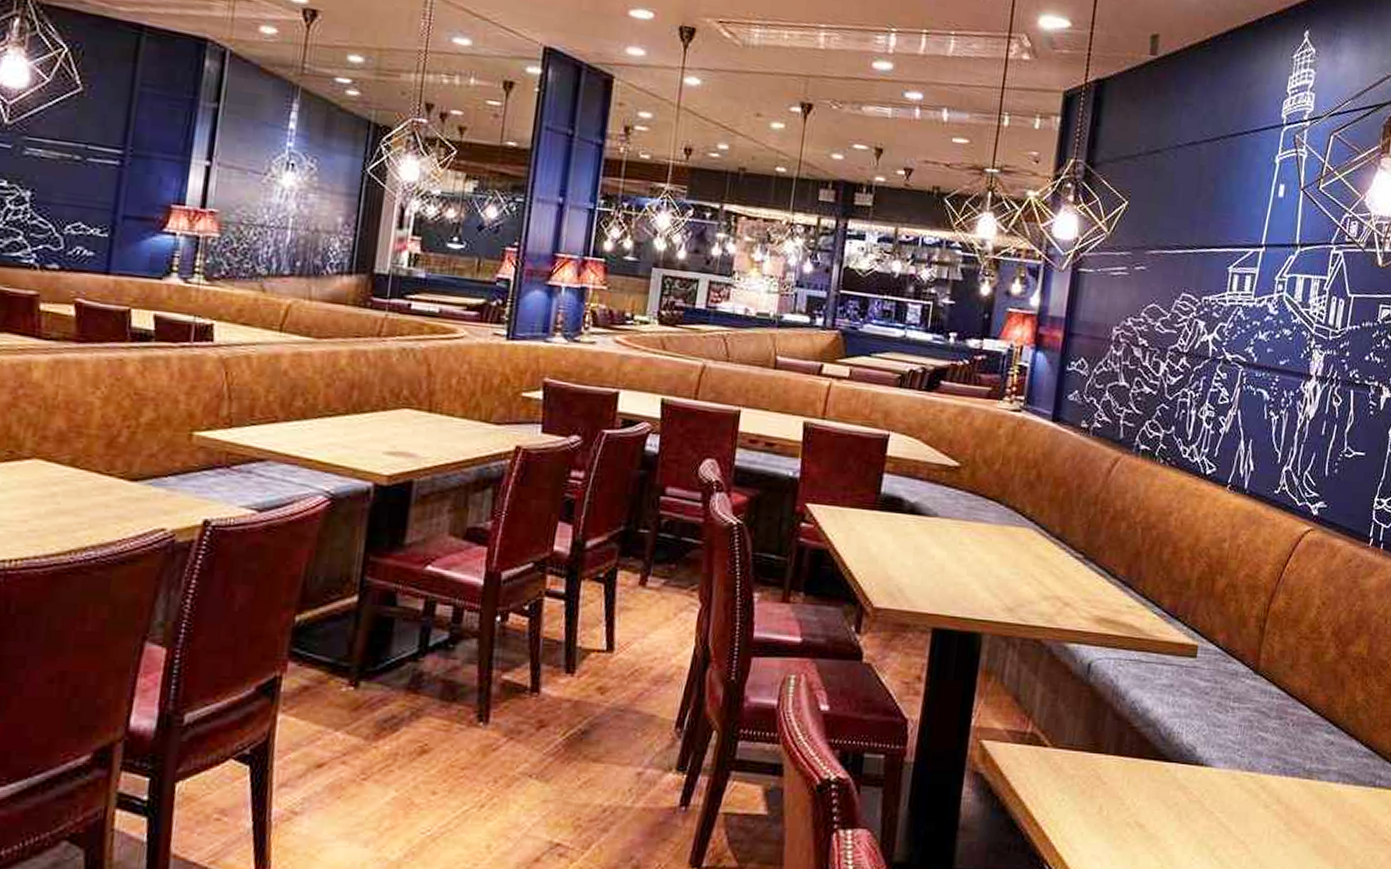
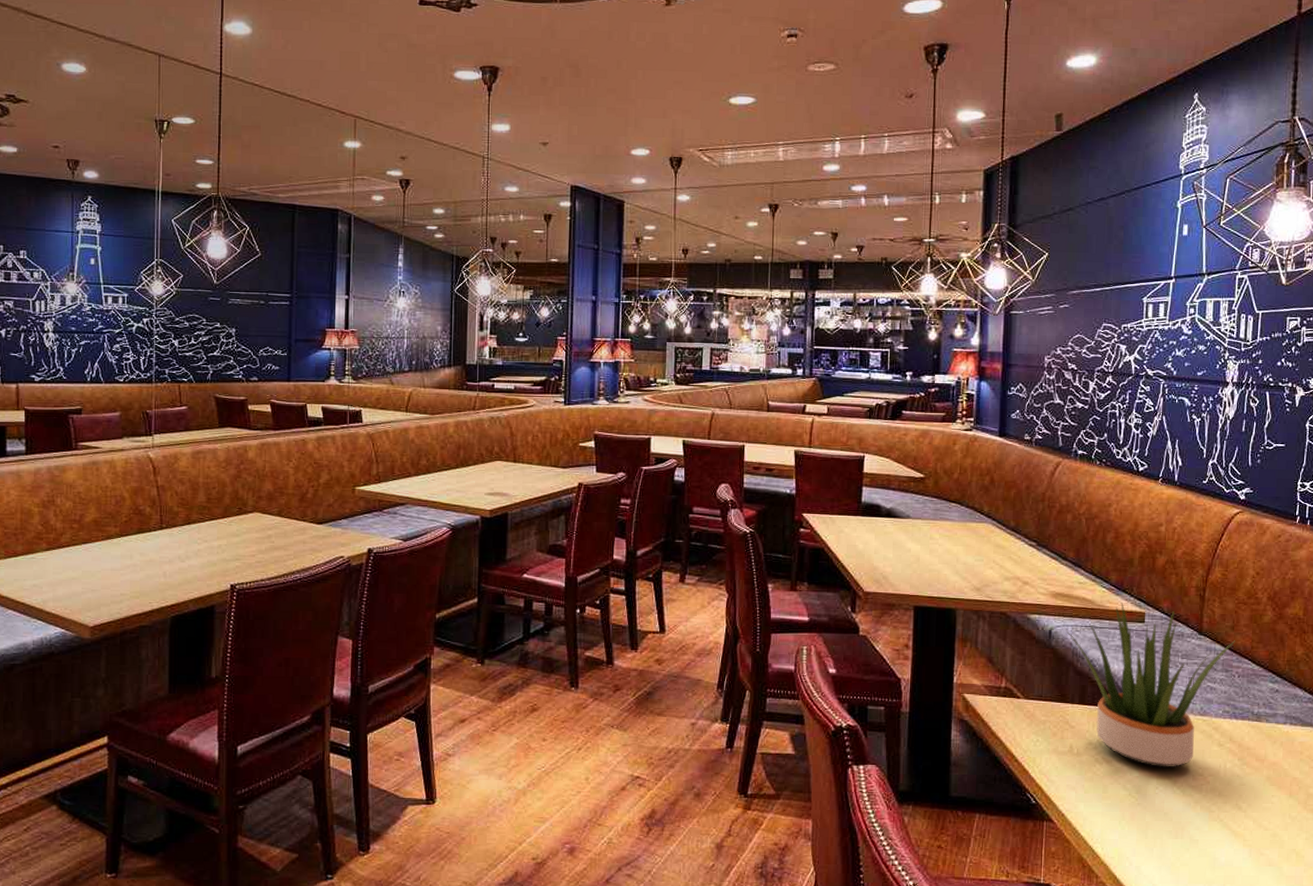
potted plant: none [1103,632,1294,833] -> present [1062,603,1236,767]

